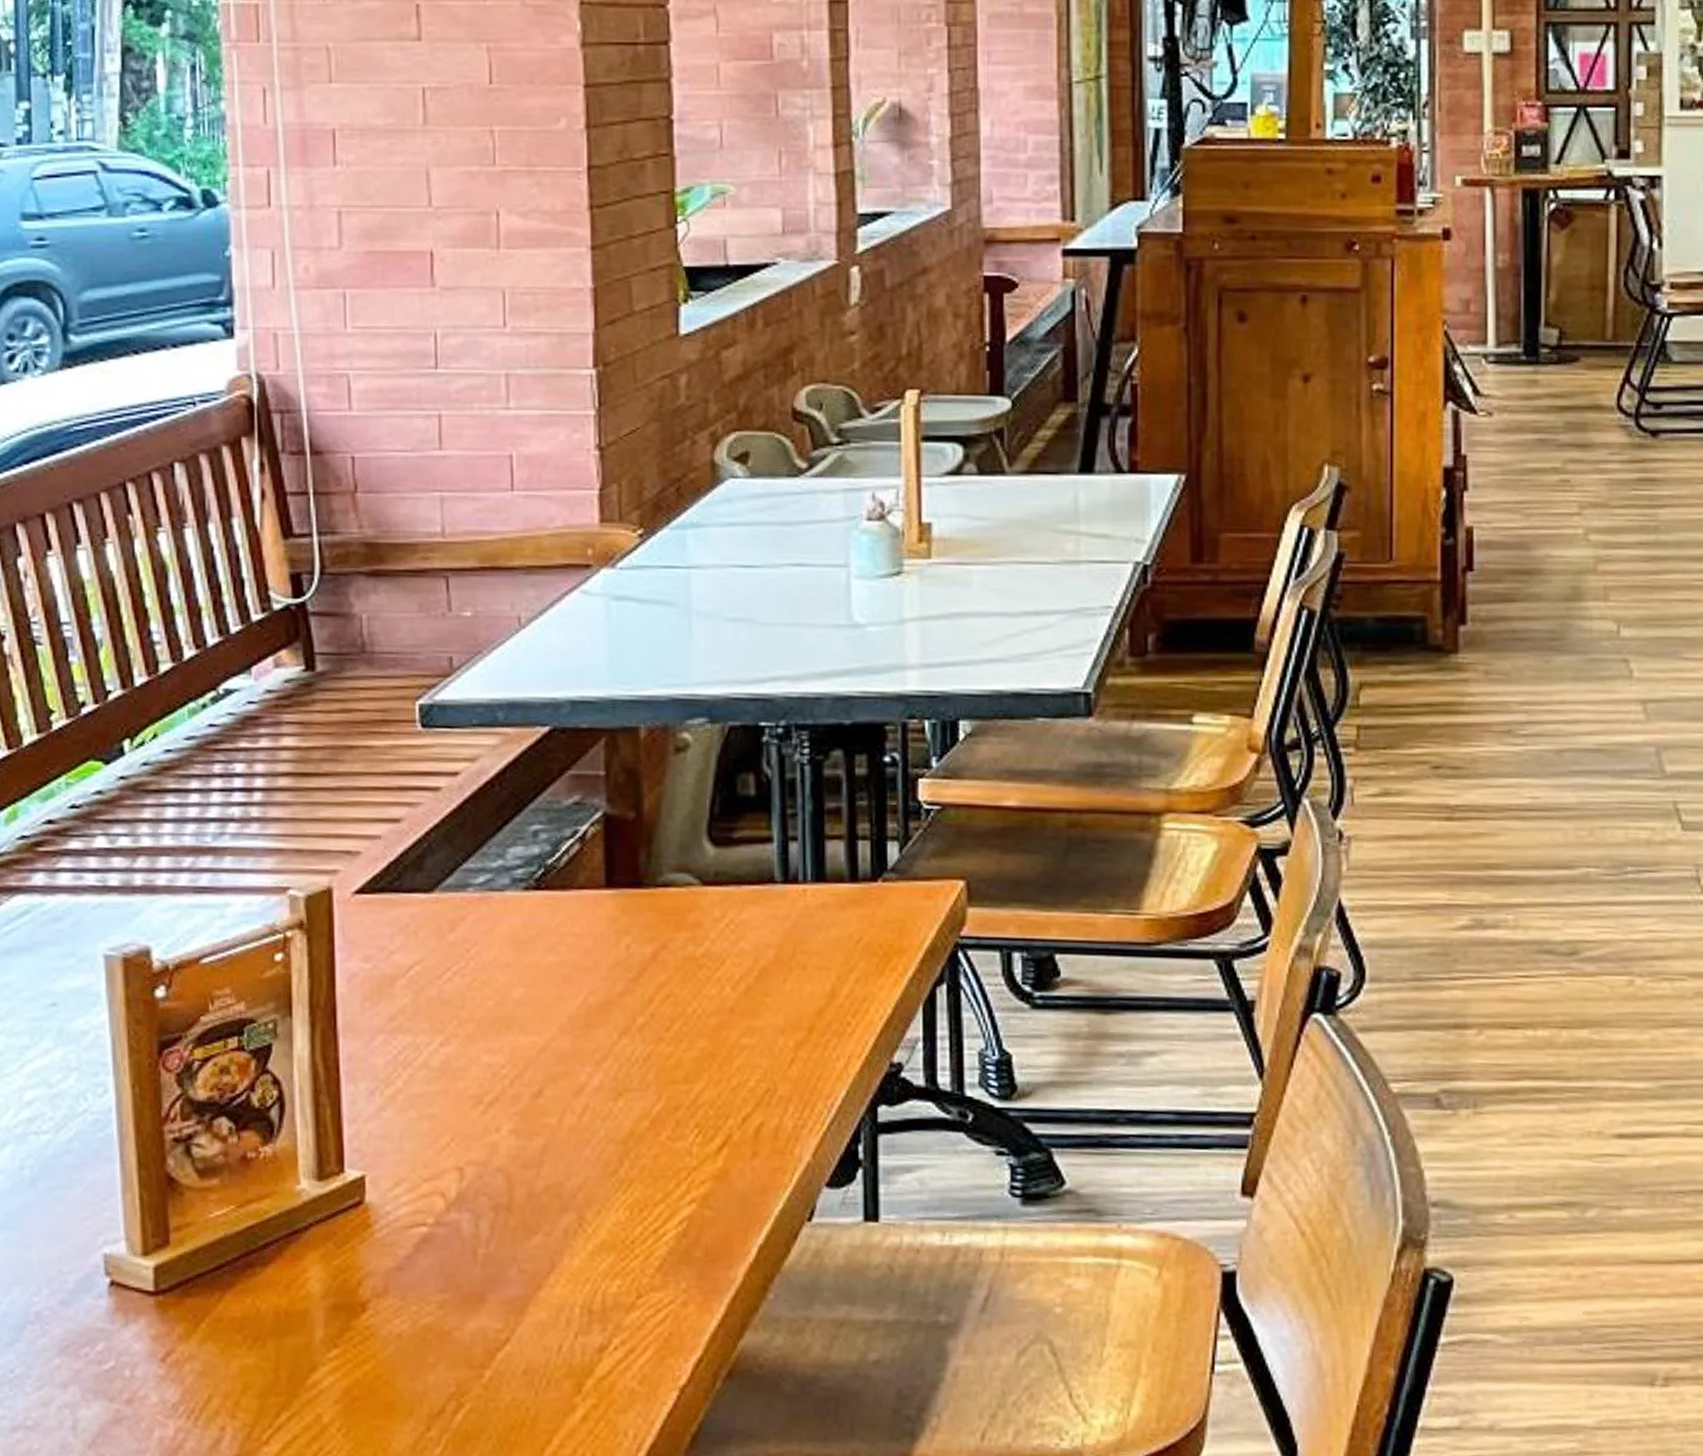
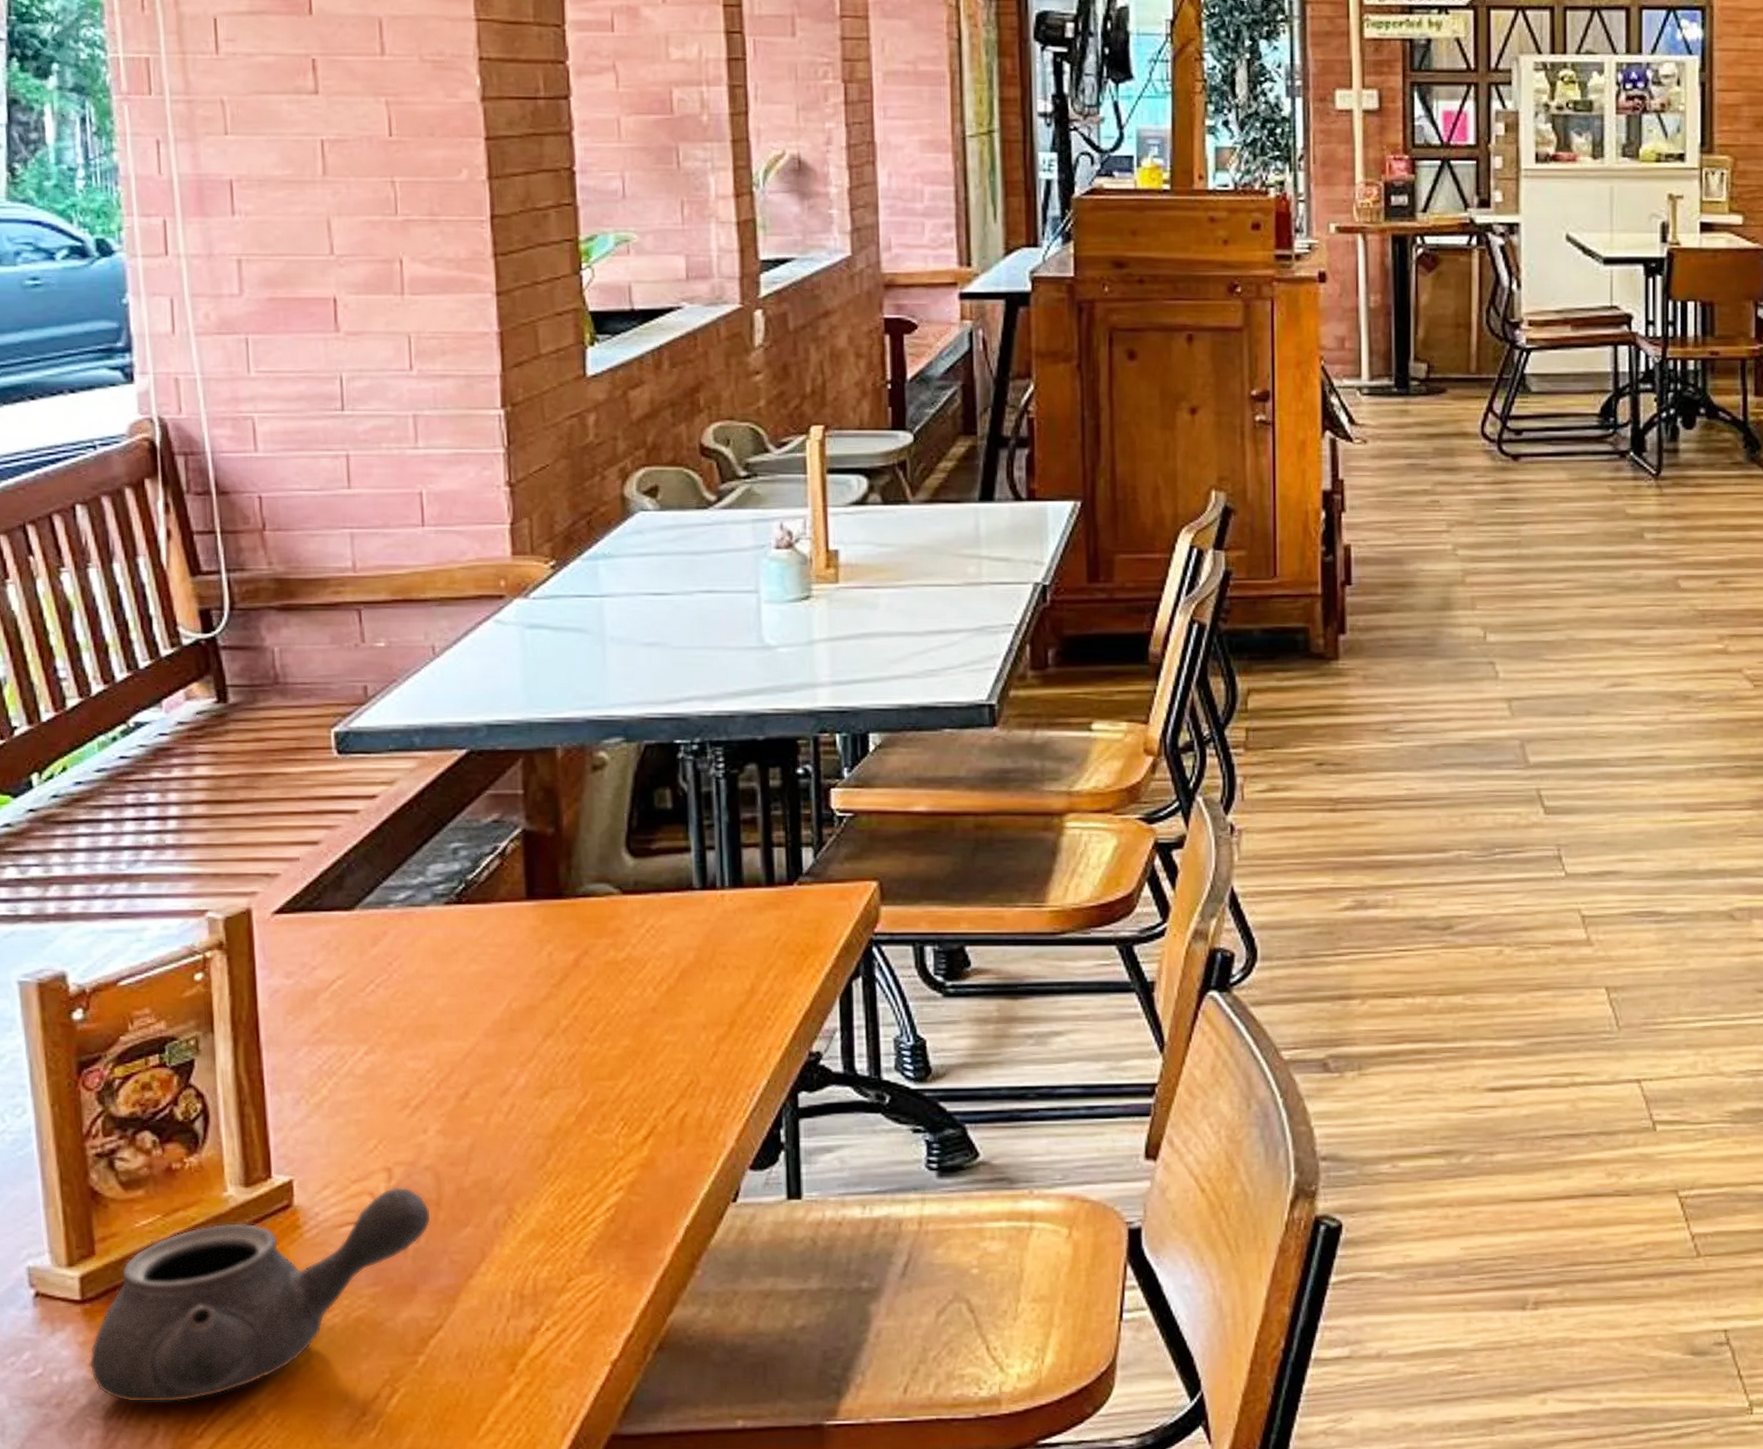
teapot: none [160,1188,502,1405] -> present [89,1187,432,1403]

